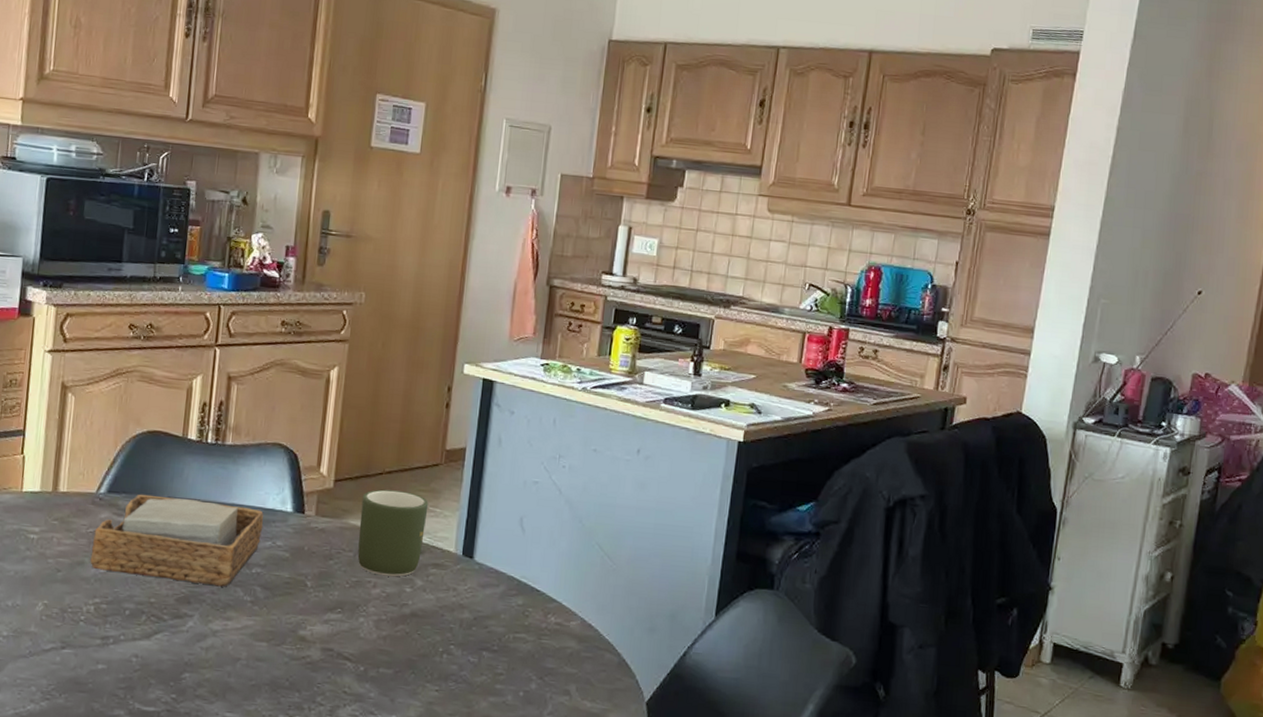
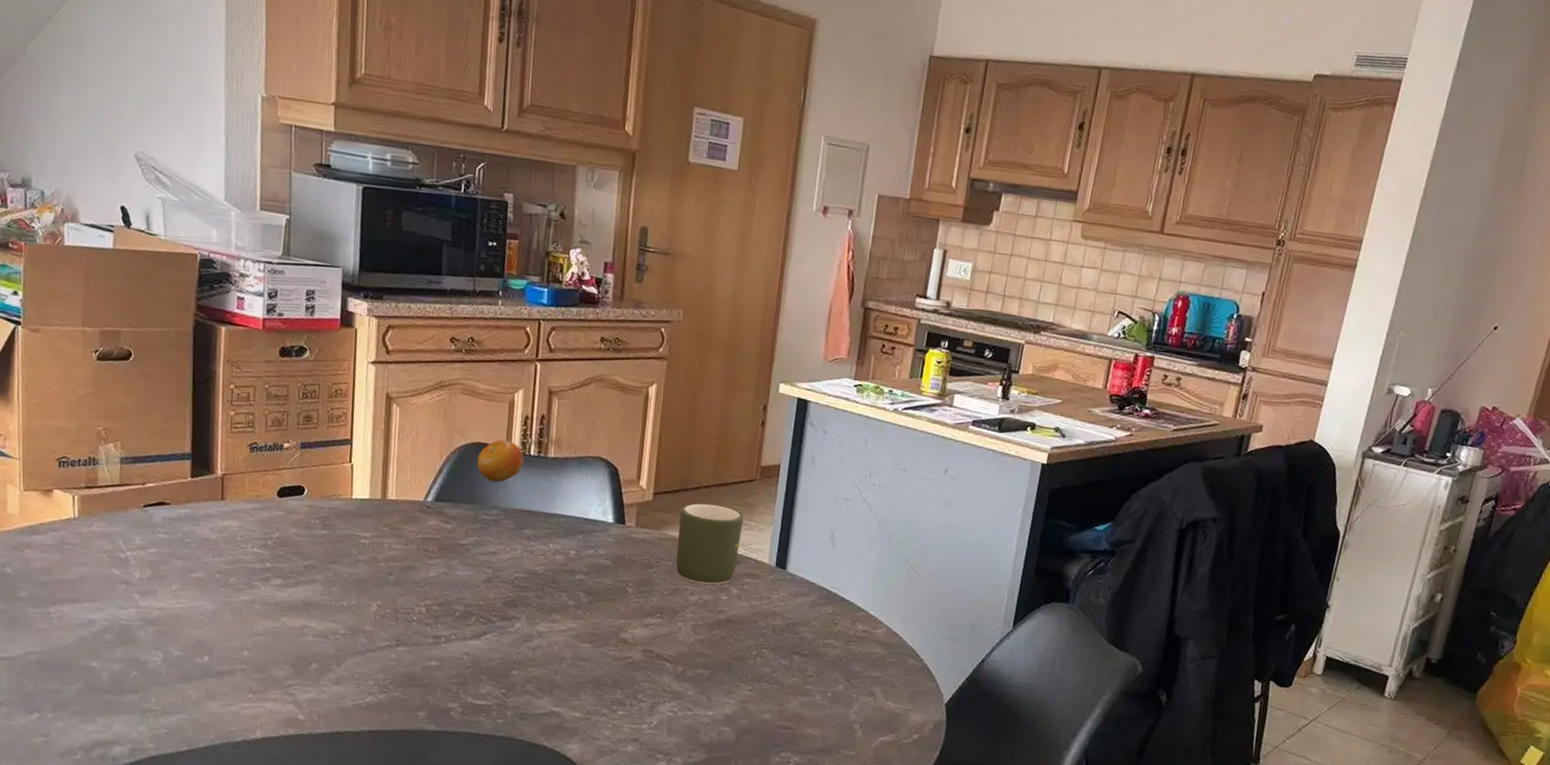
napkin holder: present [90,494,263,587] -> none [420,503,586,592]
fruit: none [153,427,201,472] -> present [477,439,524,483]

